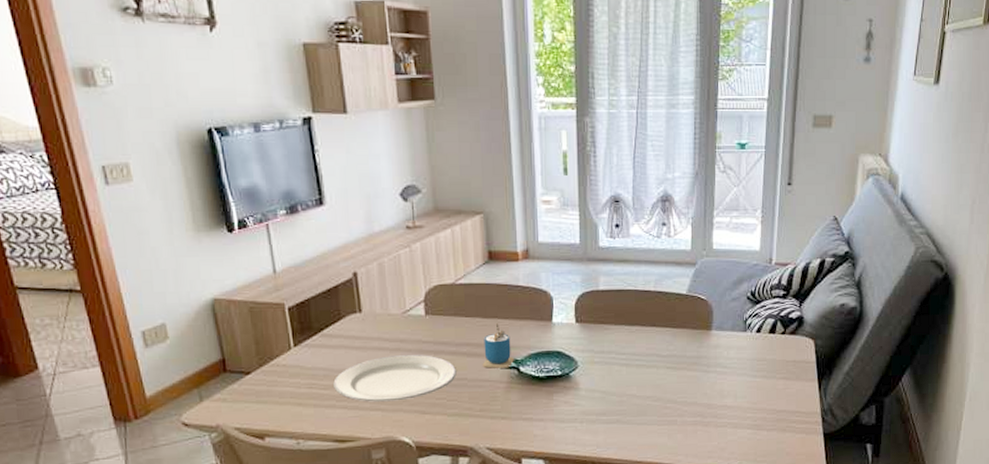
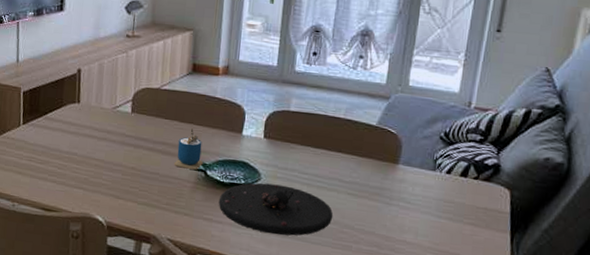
plate: present [333,355,456,402] -> none [48,143,151,184]
plate: none [536,369,654,423] -> present [218,182,333,236]

